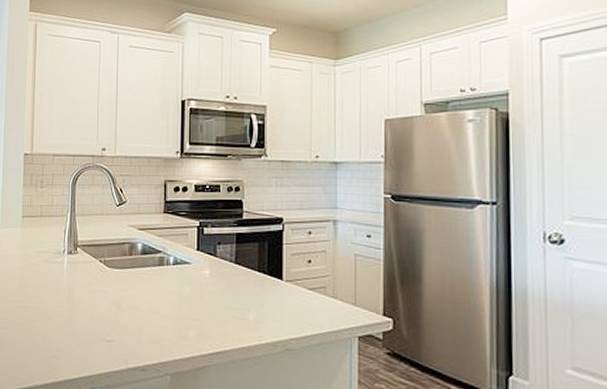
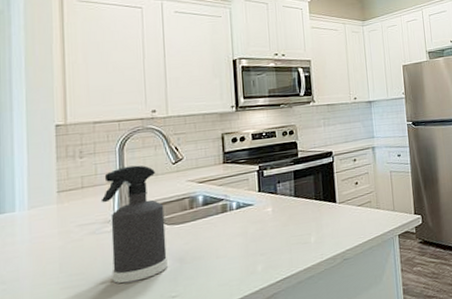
spray bottle: none [54,202,106,317] -> present [101,165,167,284]

